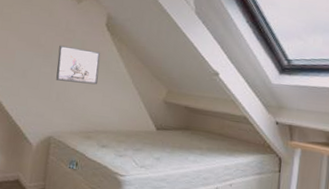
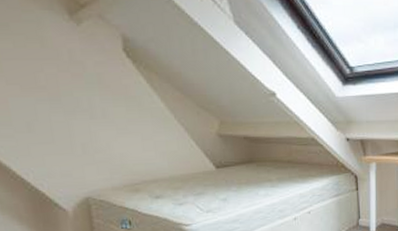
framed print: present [56,45,101,85] -> none [67,83,131,129]

